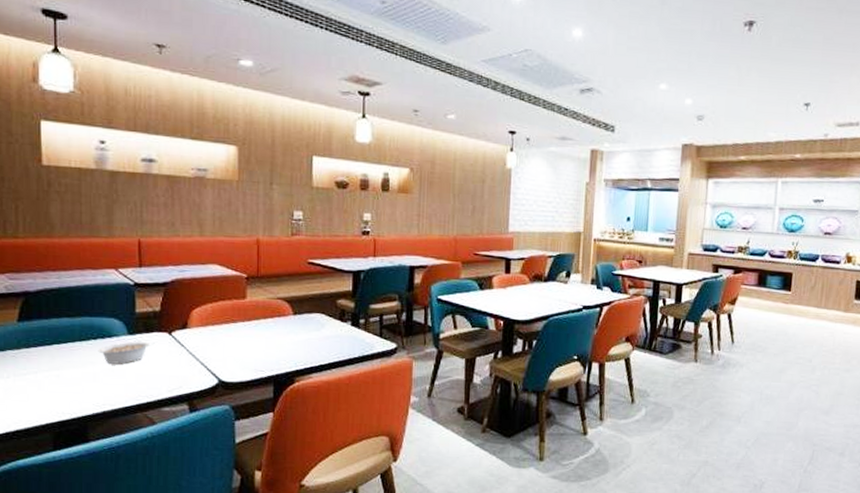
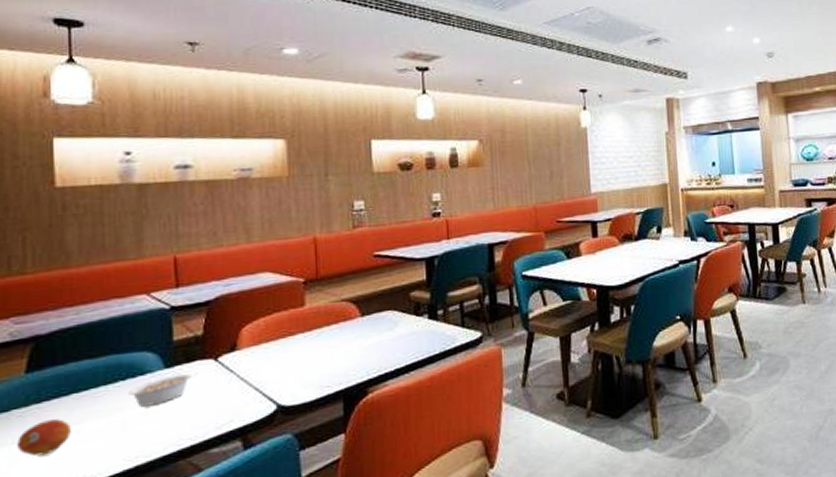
fruit: none [11,363,53,391] -> present [17,419,71,457]

